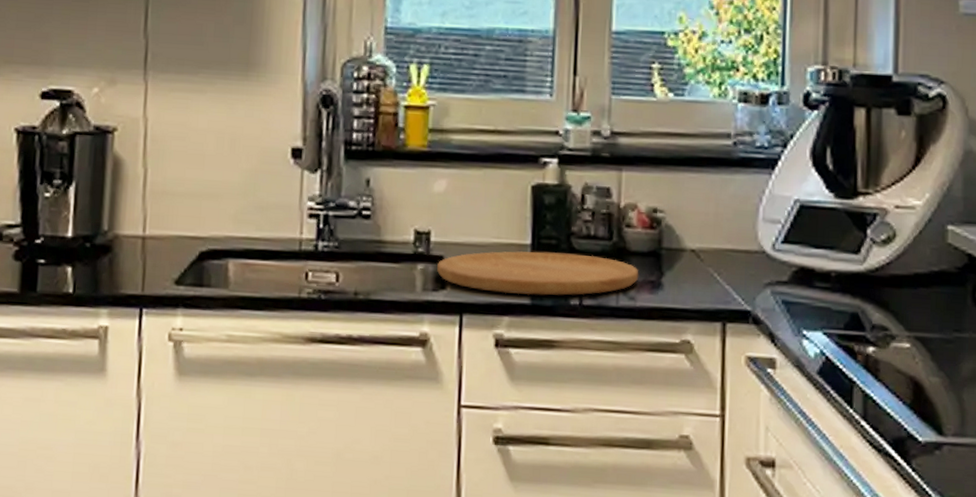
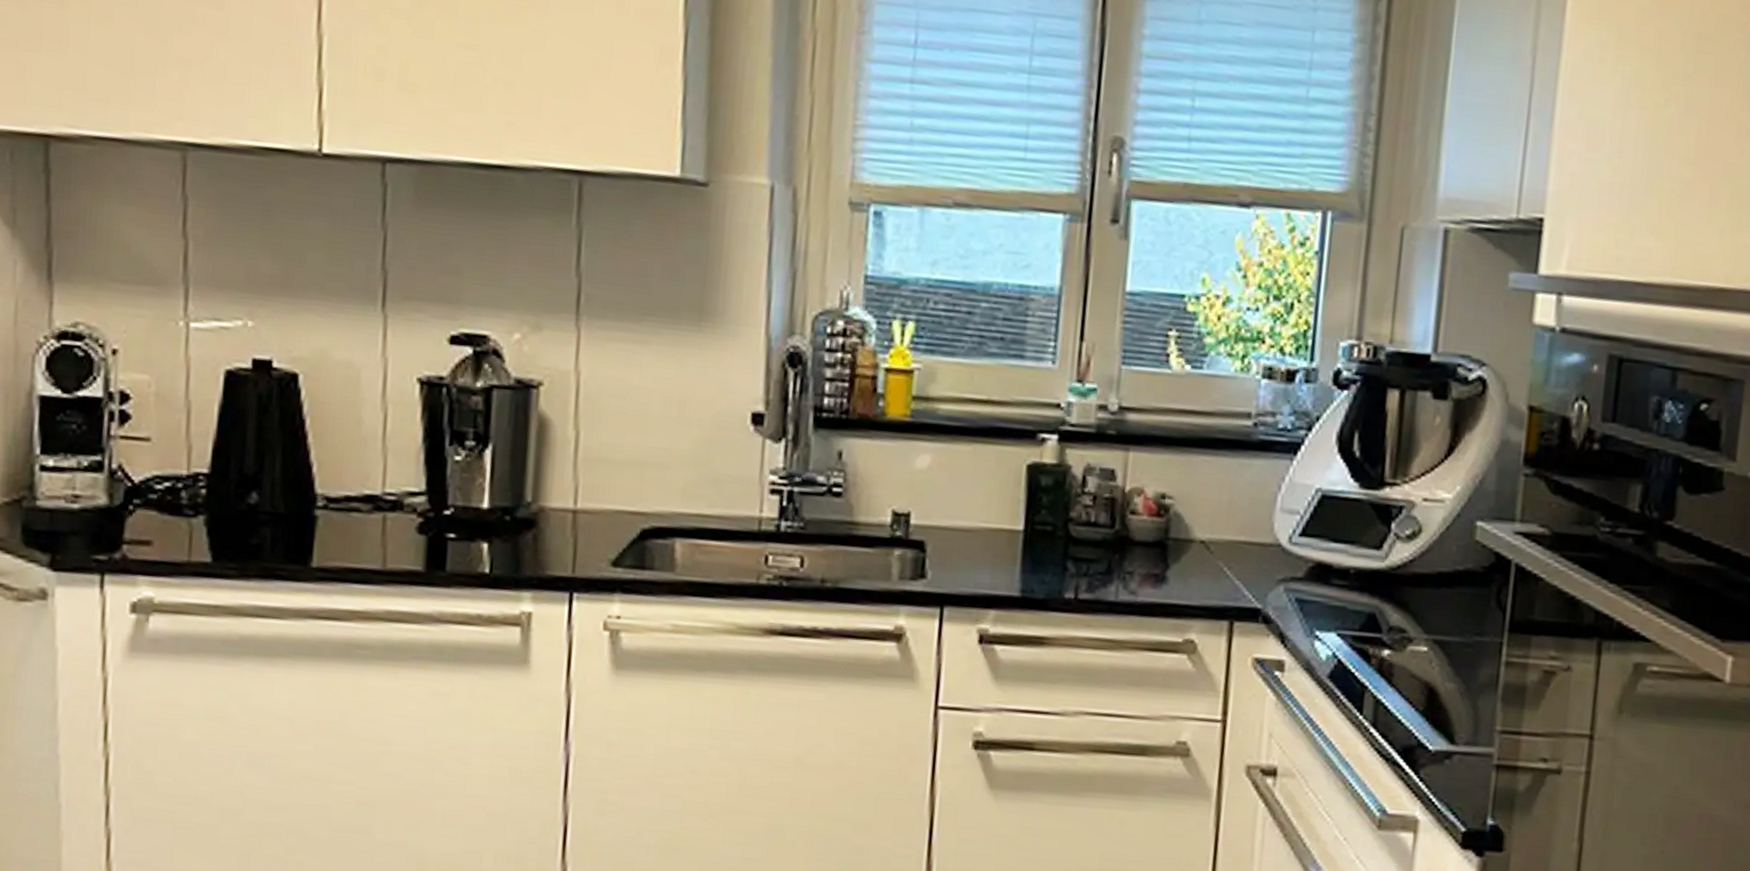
cutting board: present [436,251,639,296] -> none [915,537,1142,589]

